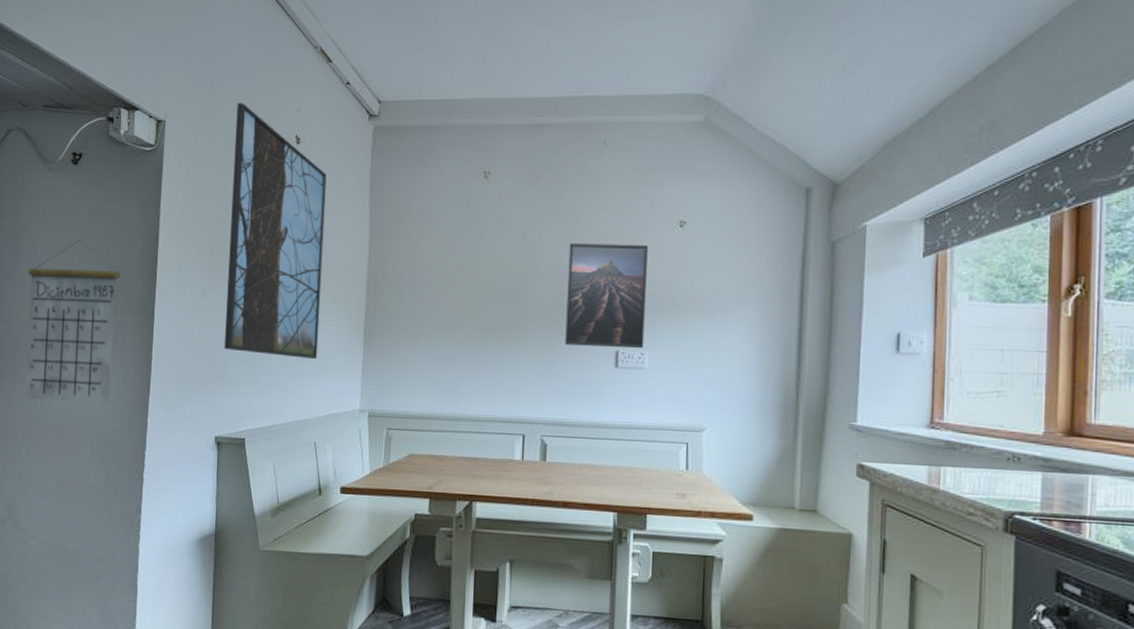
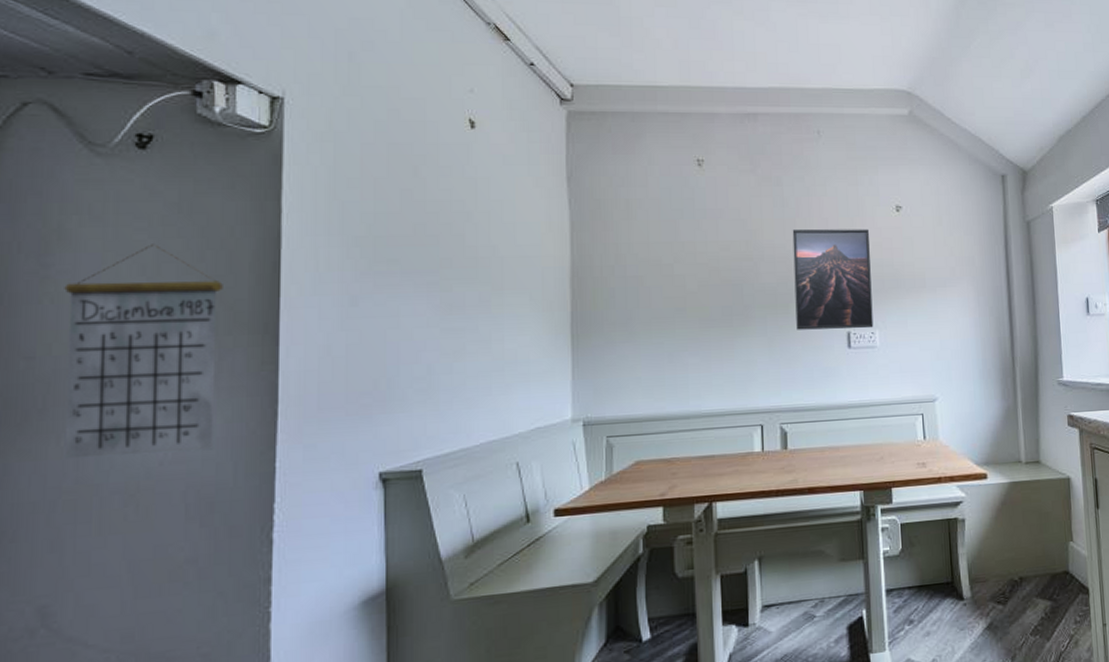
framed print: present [224,103,327,360] -> none [386,80,514,369]

